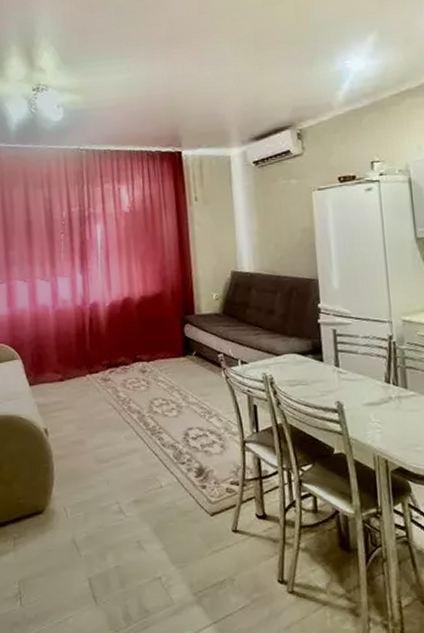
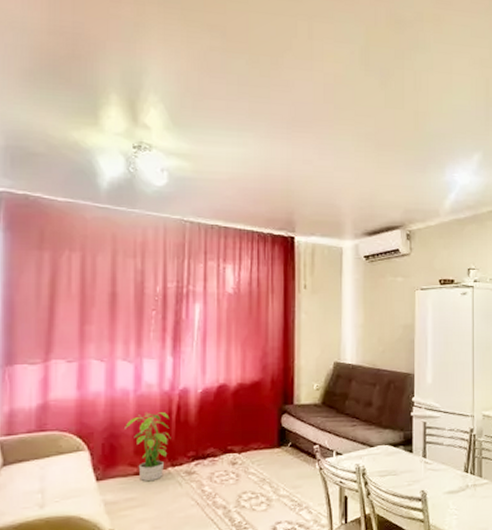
potted plant: none [48,324,87,387] -> present [125,411,171,482]

